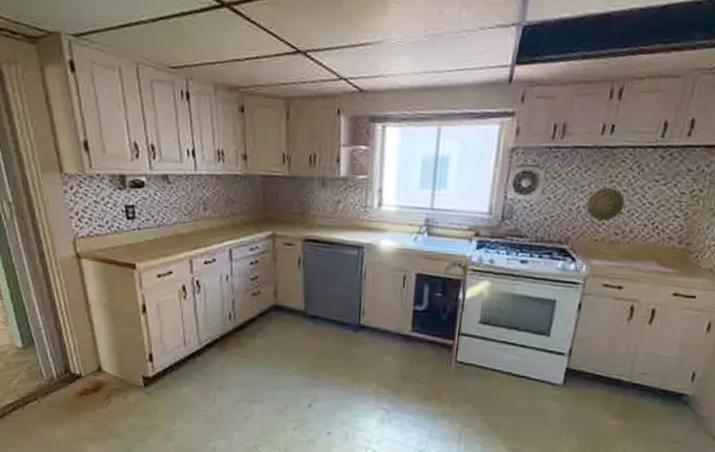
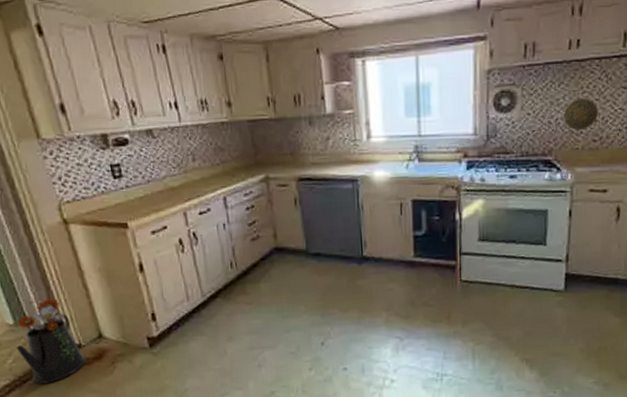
watering can: none [22,326,84,408] -> present [16,297,86,384]

